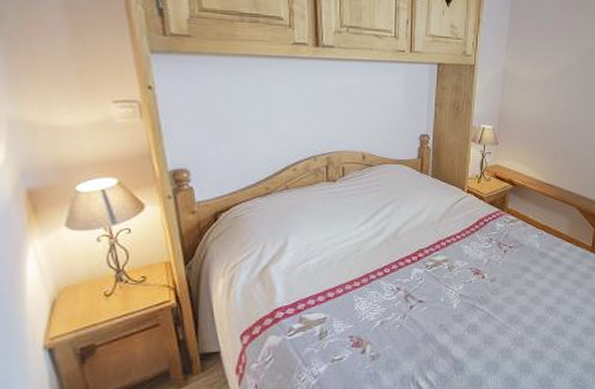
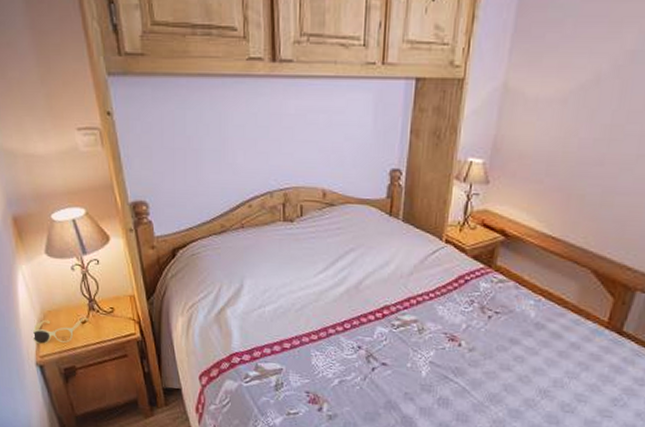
spectacles: none [40,289,116,326] -> present [31,317,89,345]

